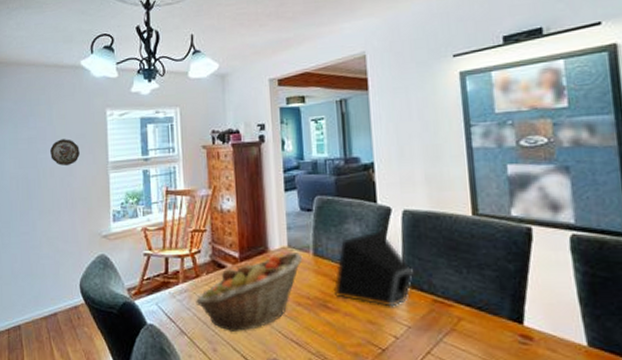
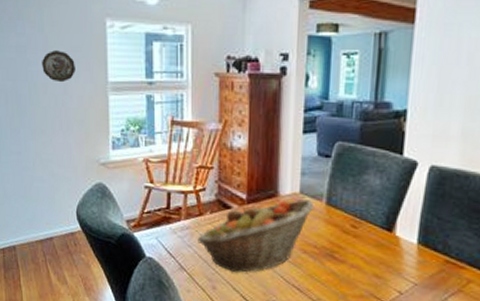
speaker: present [333,231,413,309] -> none [342,185,430,265]

